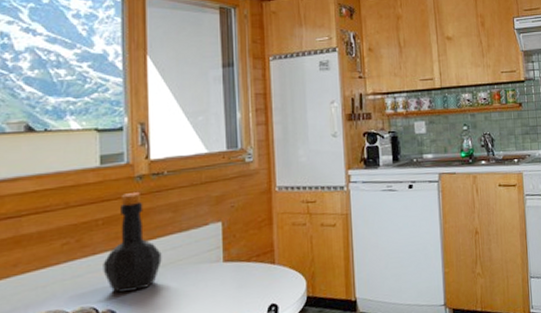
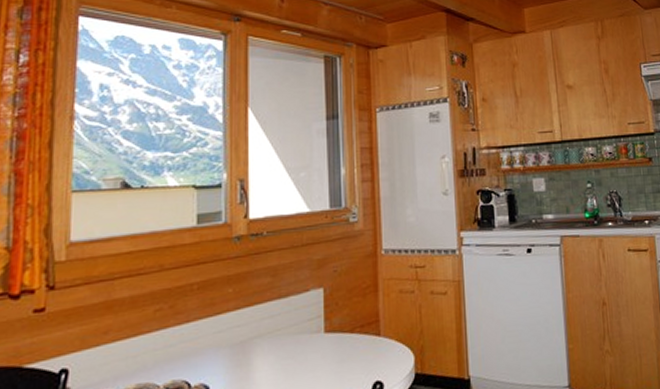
bottle: present [103,192,162,293] -> none [196,255,259,365]

